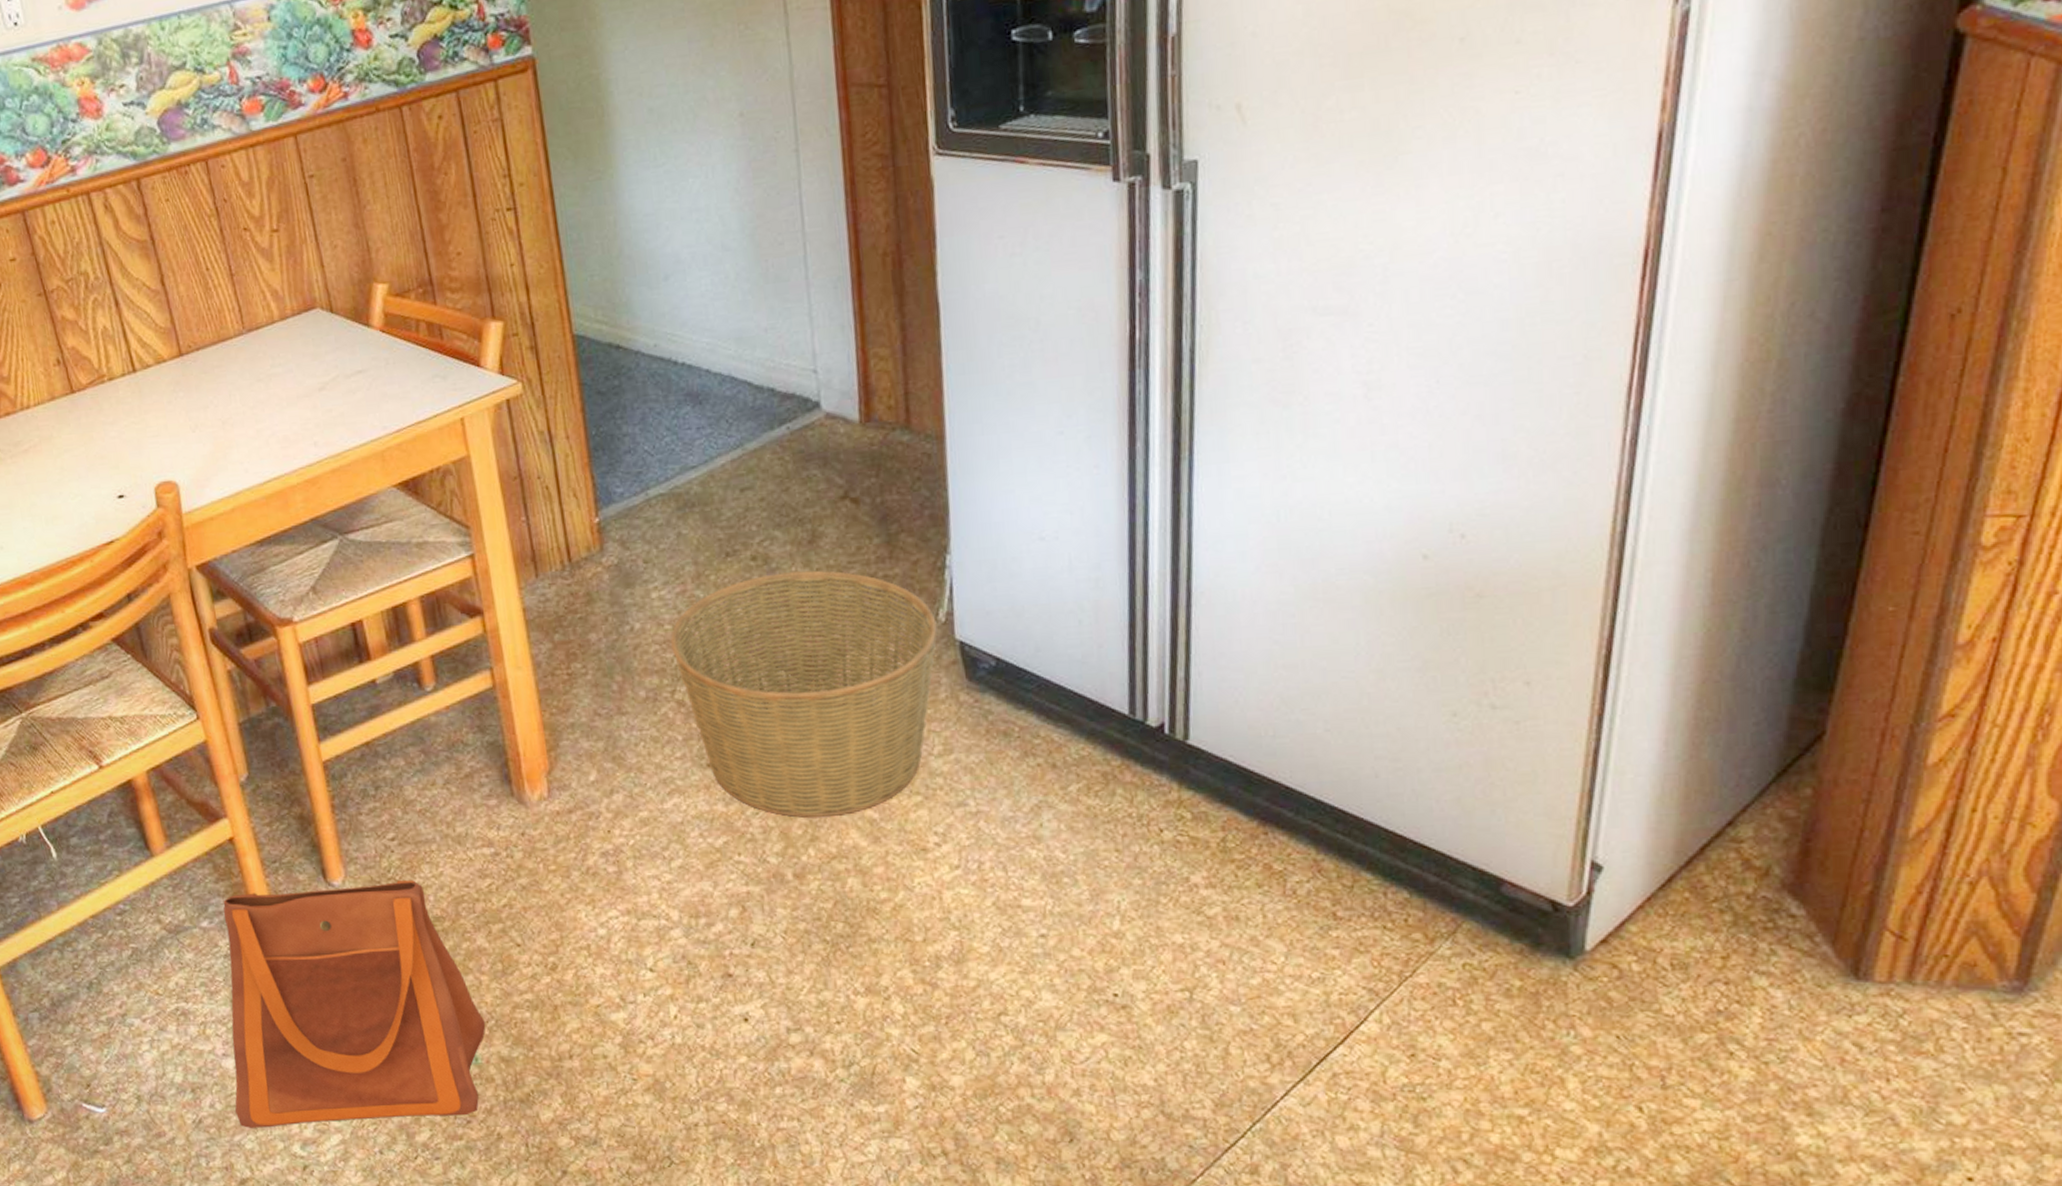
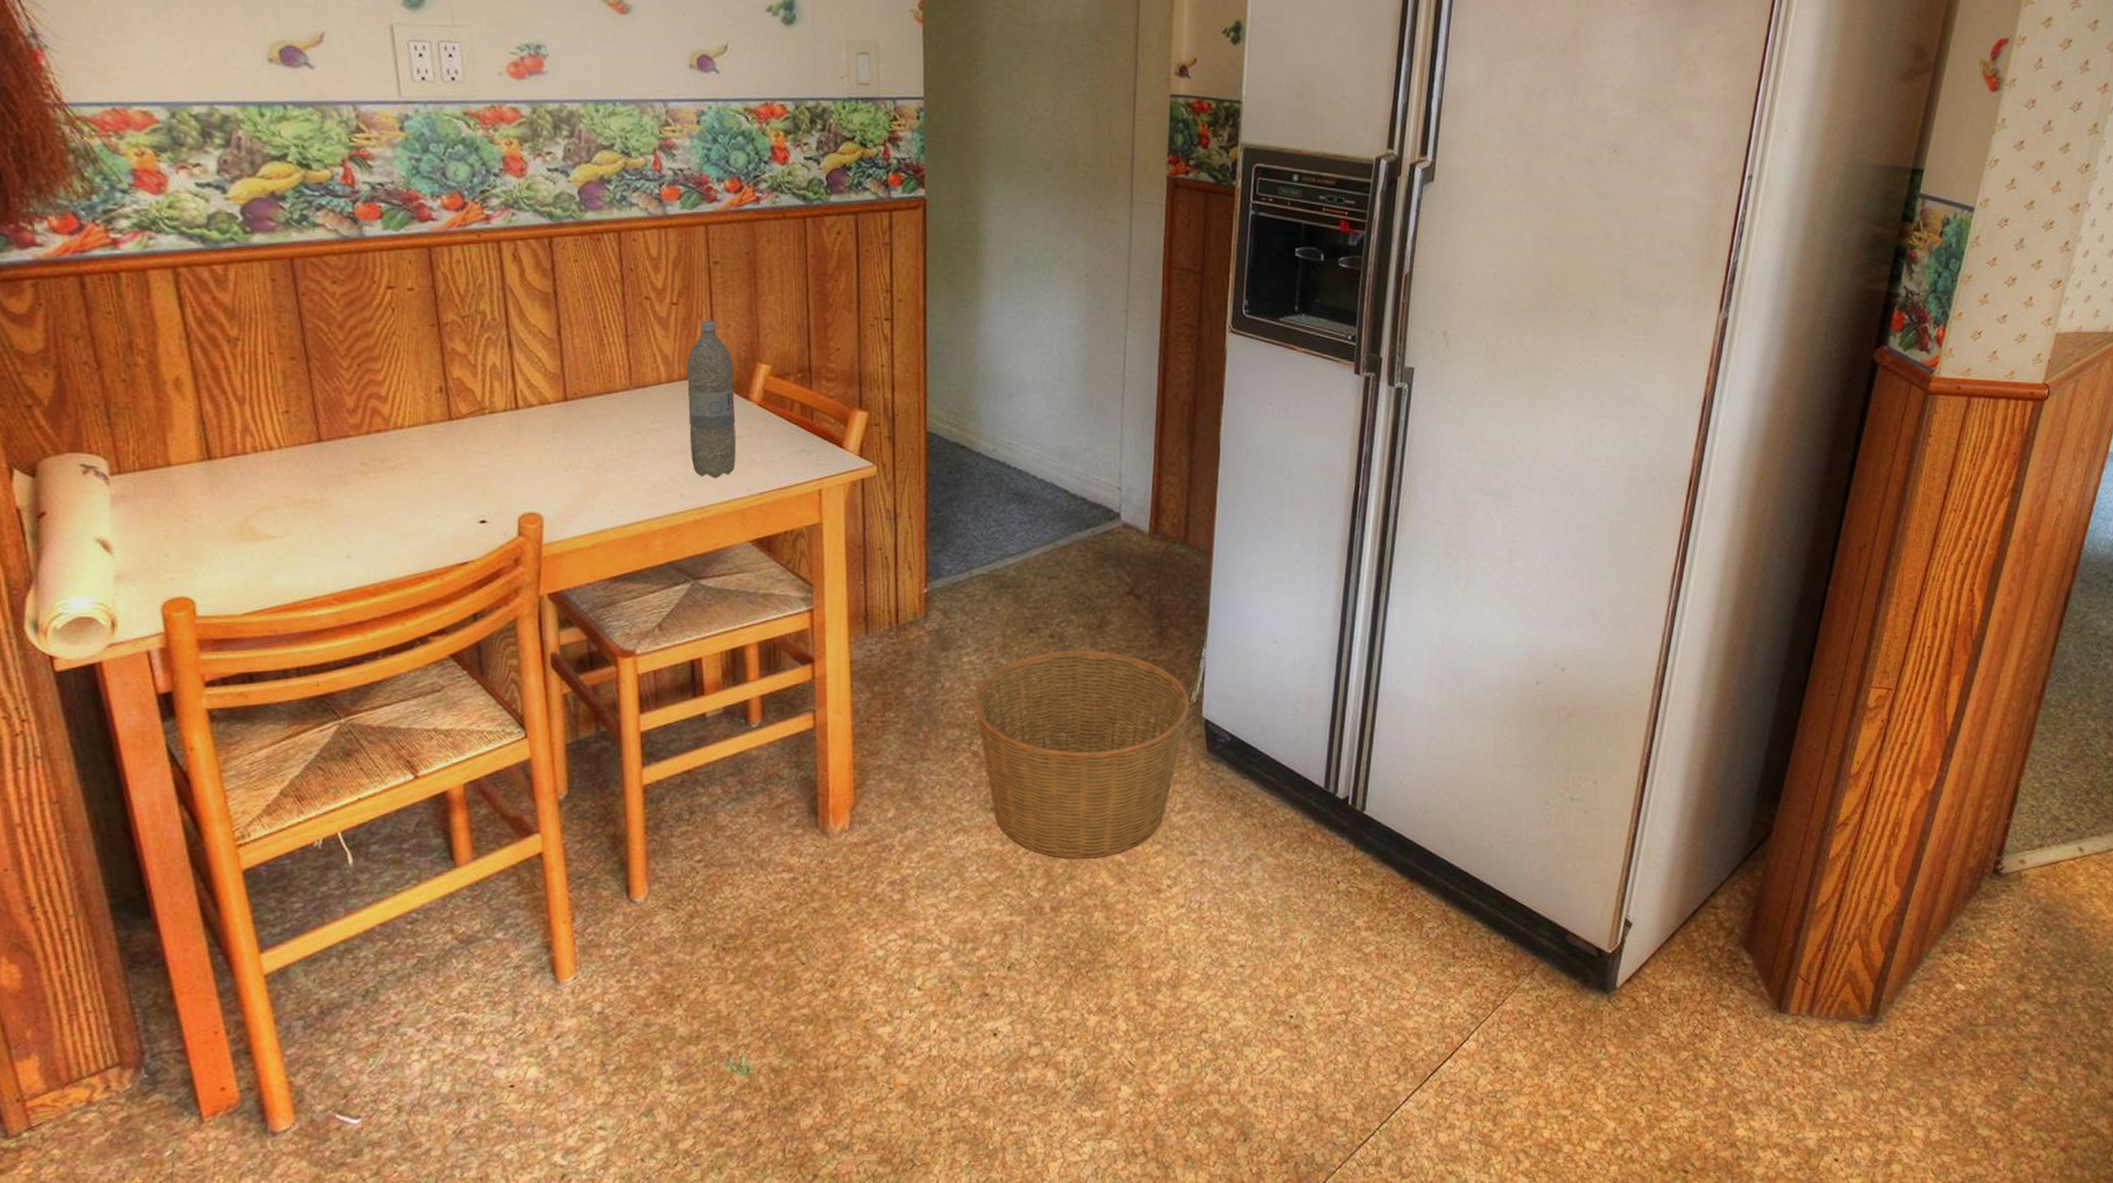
shopping bag: present [223,880,486,1128] -> none [499,900,762,1138]
water bottle: none [298,242,366,420] -> present [686,320,737,478]

